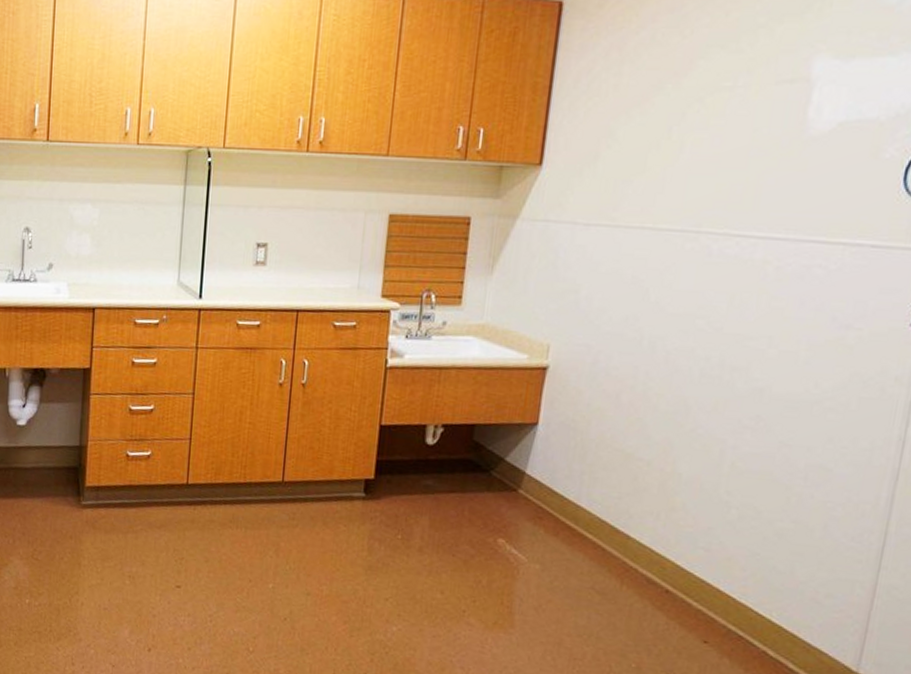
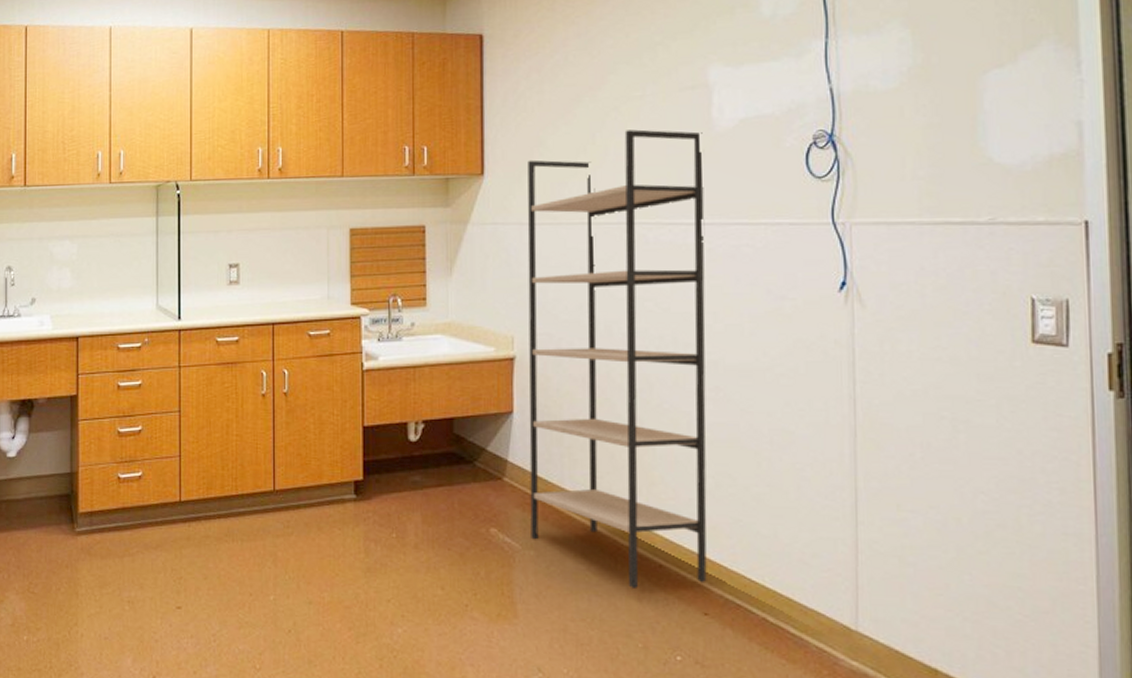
shelving unit: none [538,125,793,612] -> present [527,129,707,588]

